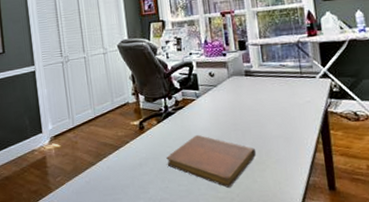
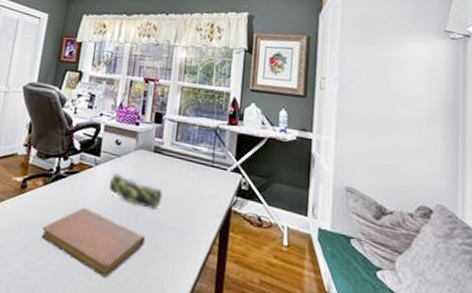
pencil case: none [212,101,263,126] -> present [109,173,163,211]

